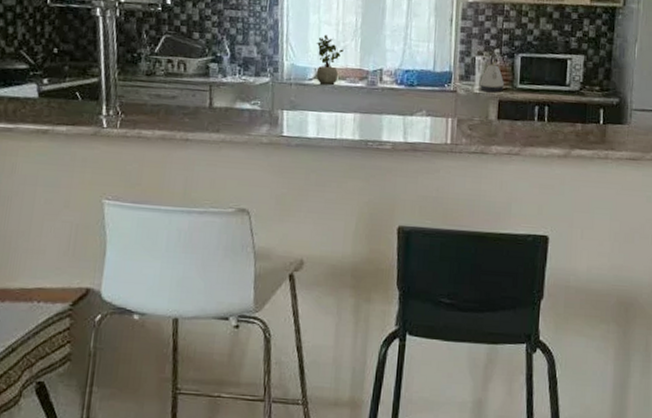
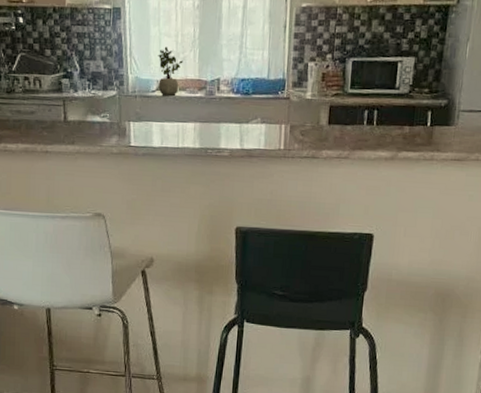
kettle: present [479,53,505,93] -> none [311,59,336,99]

